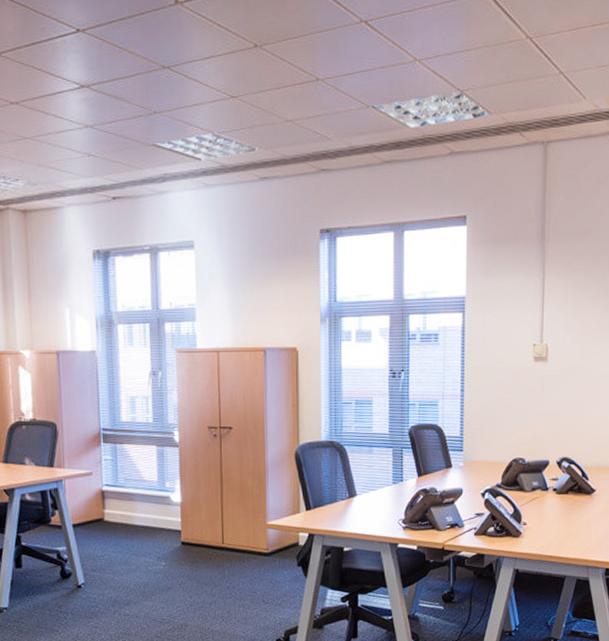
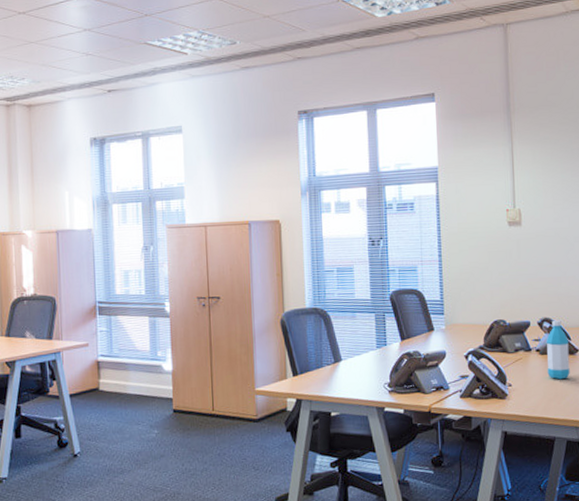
water bottle: none [562,459,586,520] -> present [546,320,570,380]

